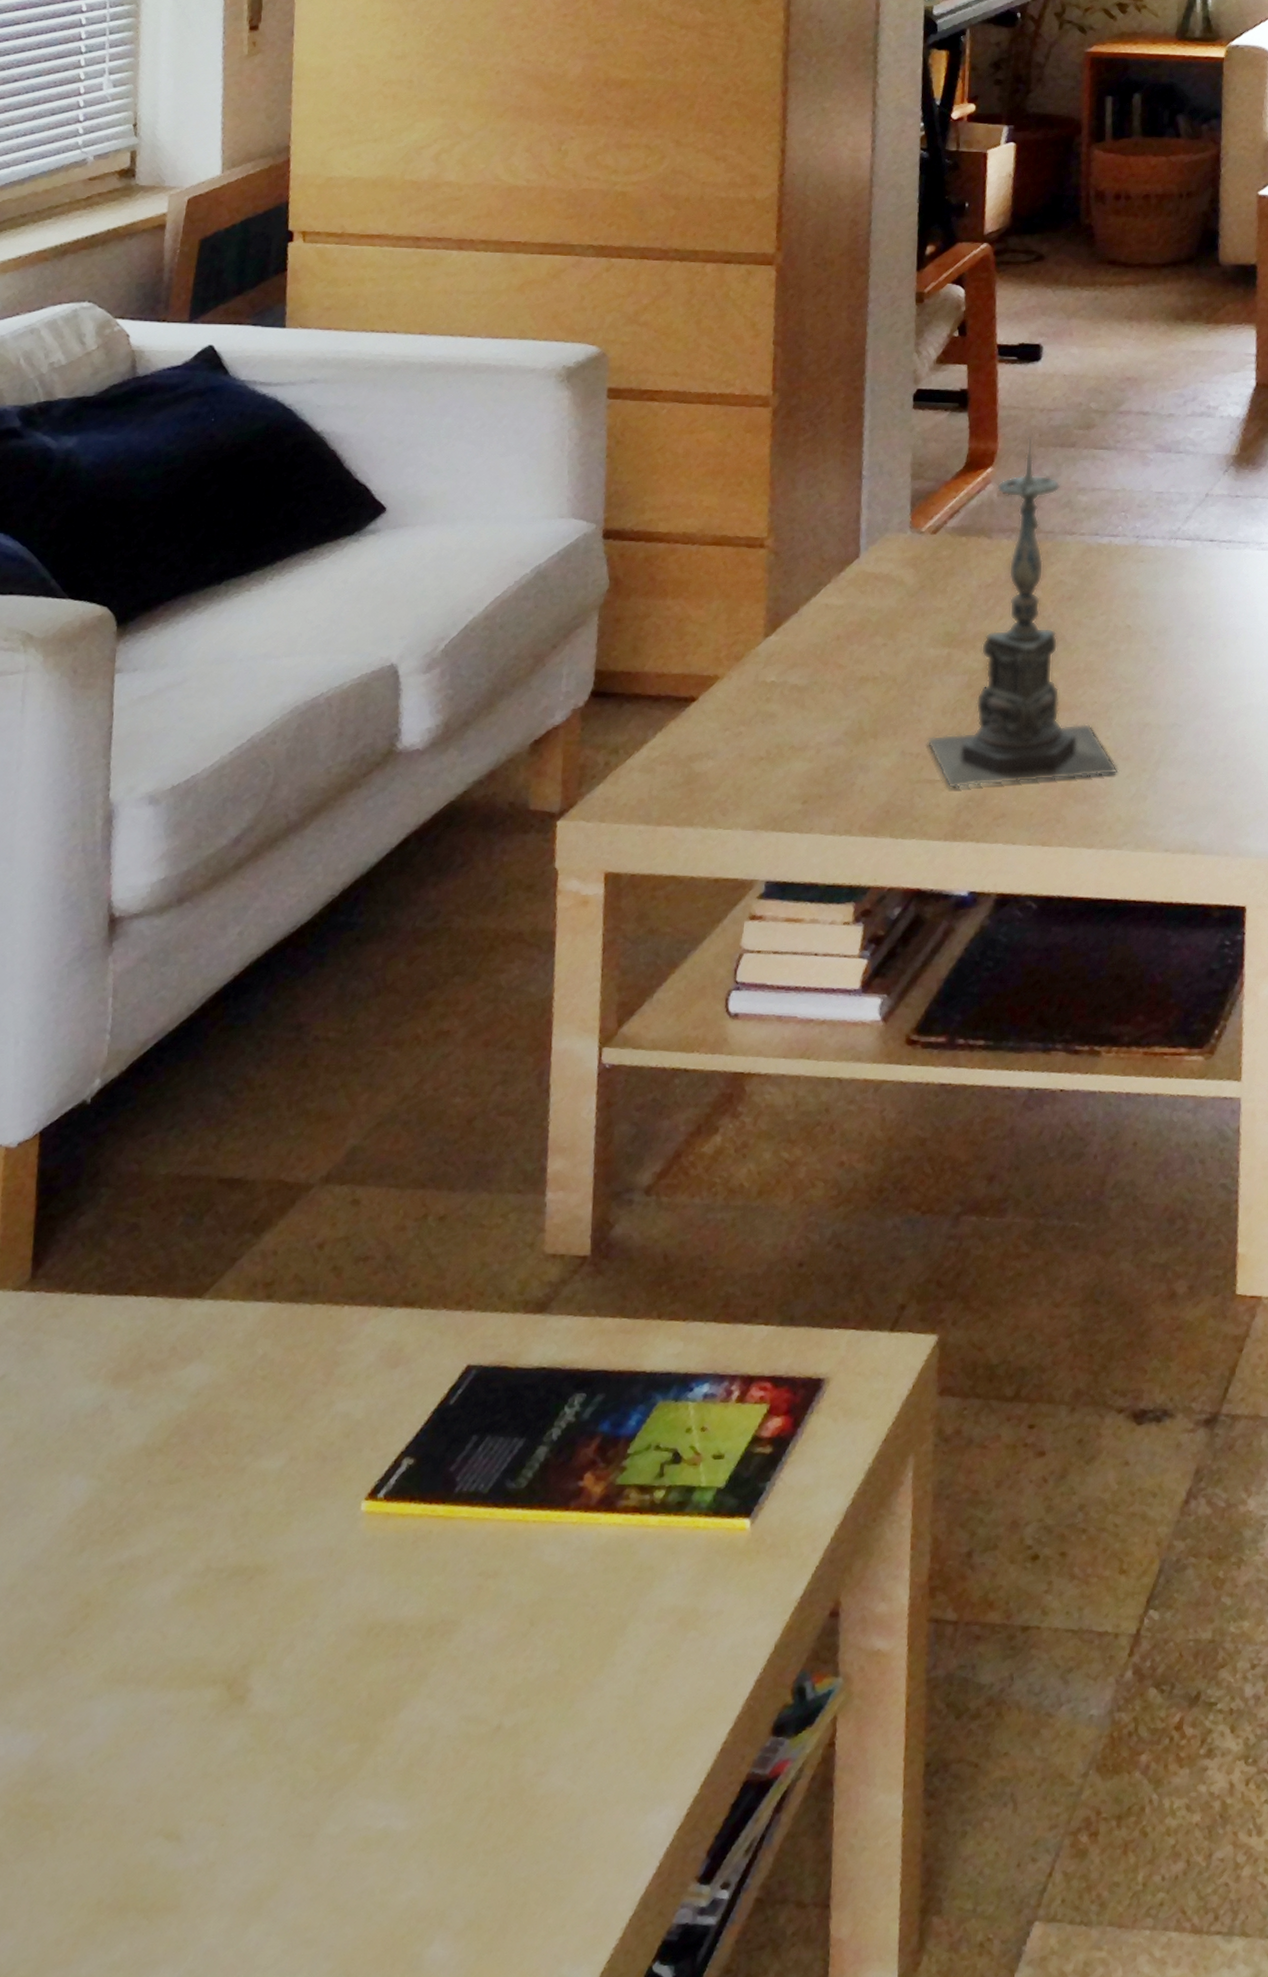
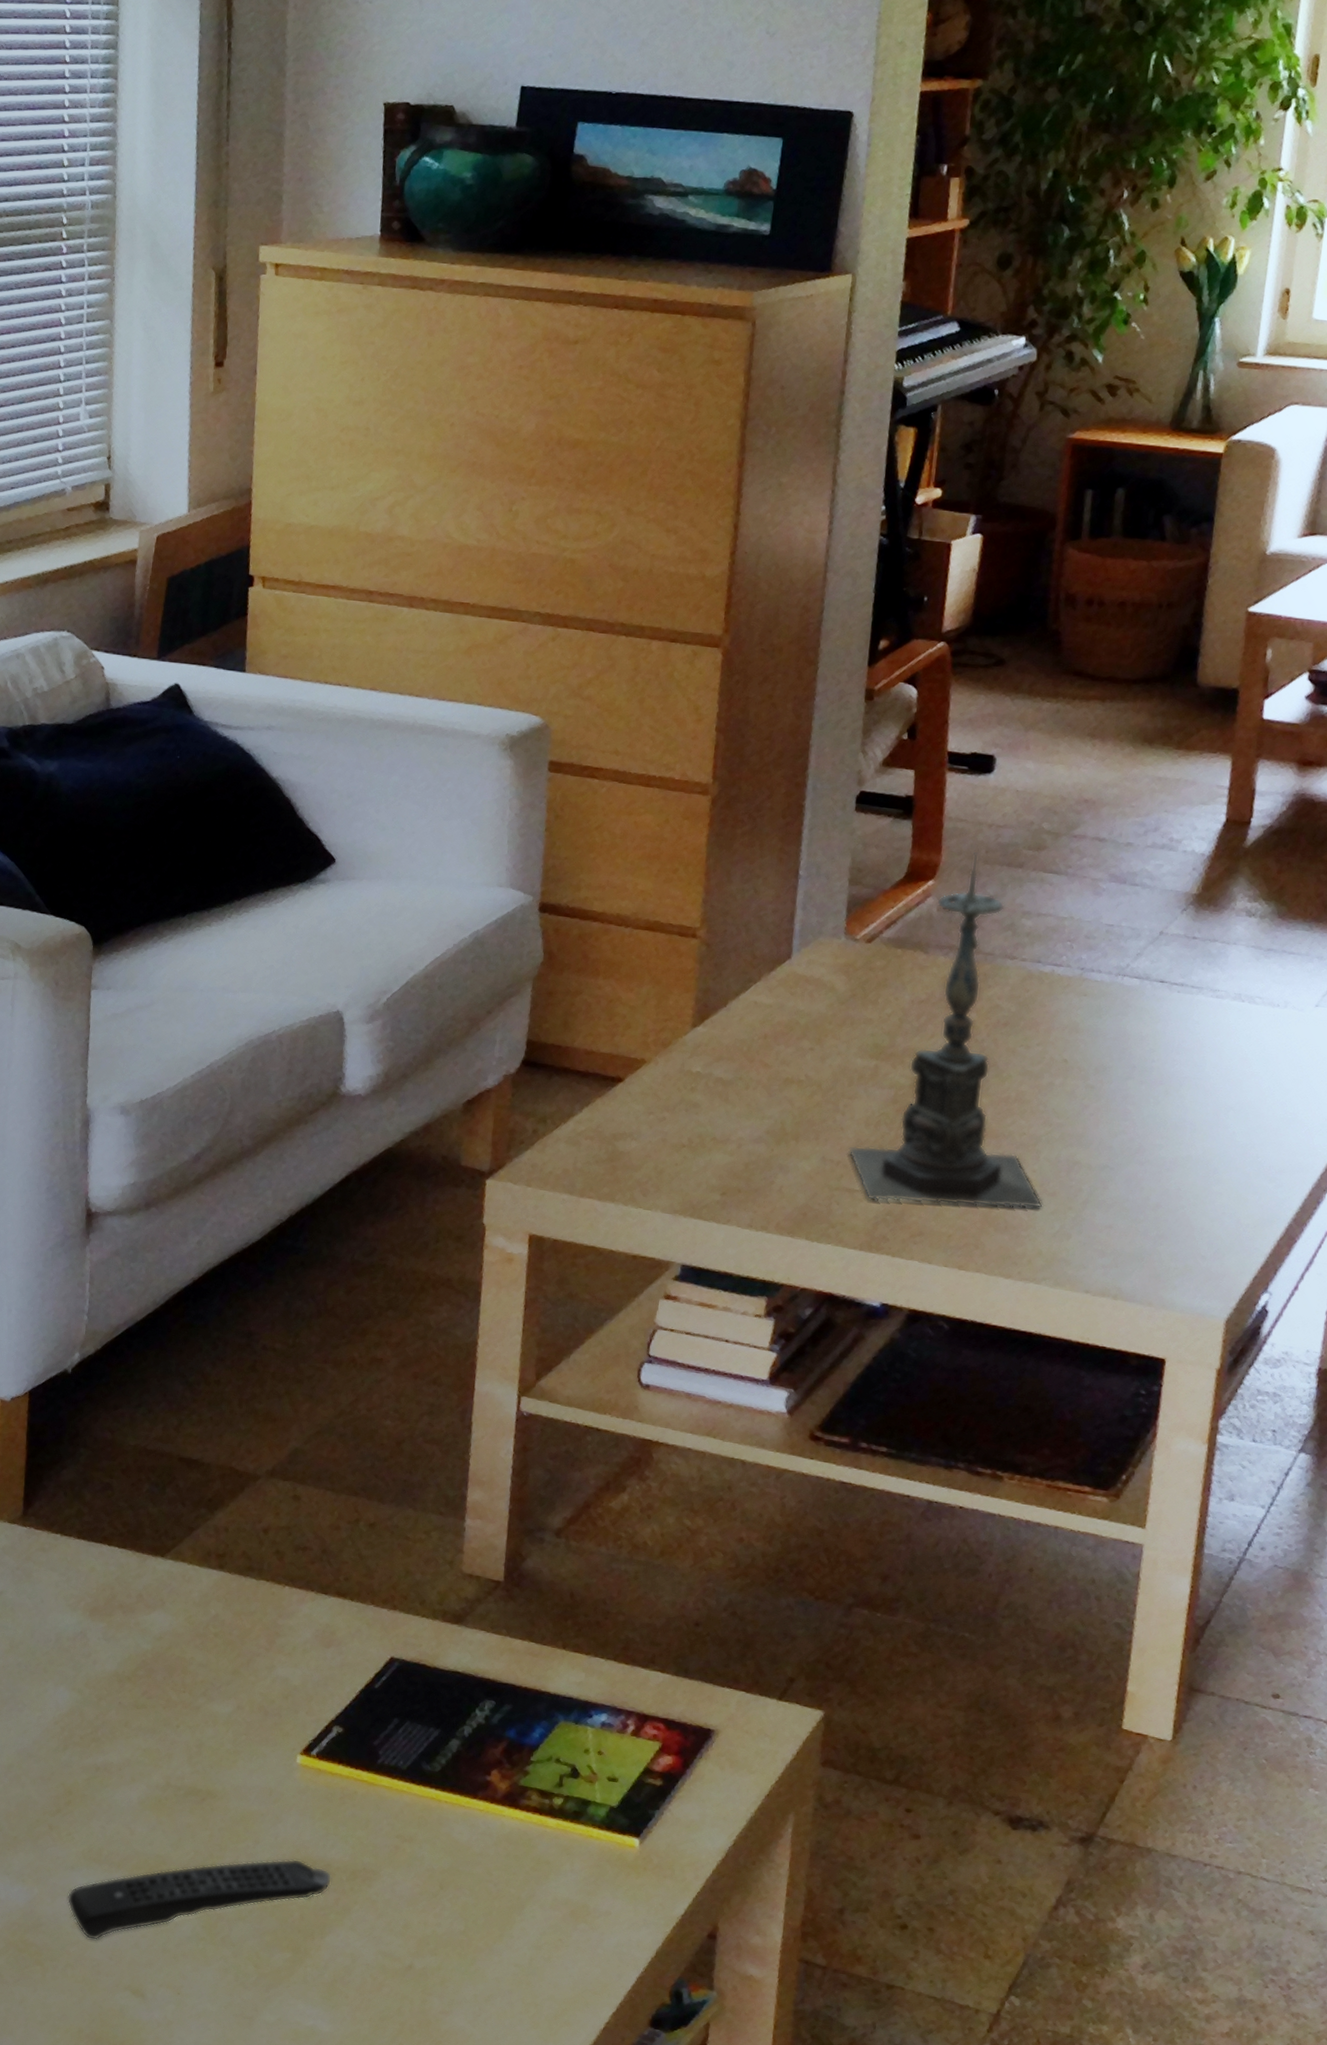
remote control: none [83,1626,406,1783] -> present [67,1858,332,1941]

